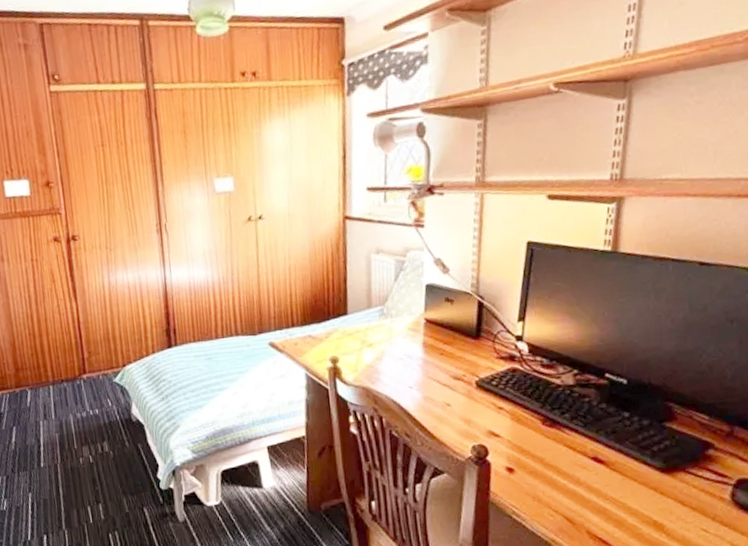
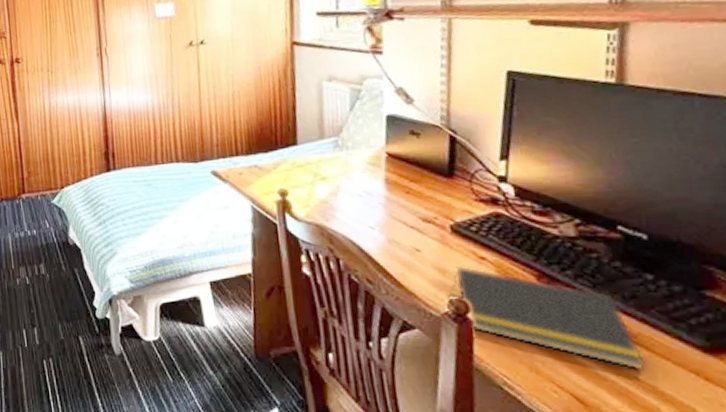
notepad: none [476,415,619,492] -> present [453,265,646,370]

